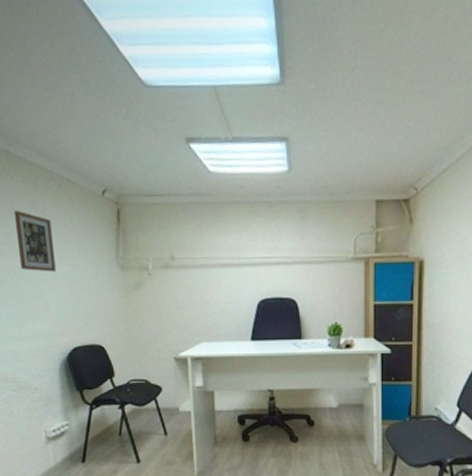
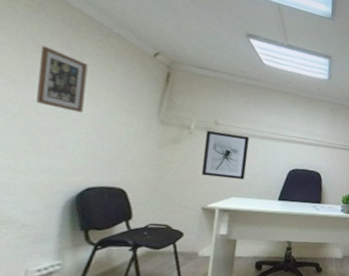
wall art: none [163,267,211,321] -> present [201,130,250,180]

